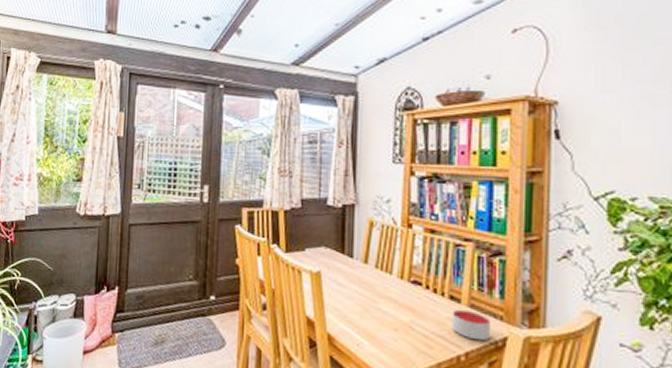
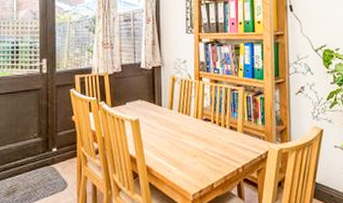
candle: present [452,310,490,341] -> none [232,136,257,156]

